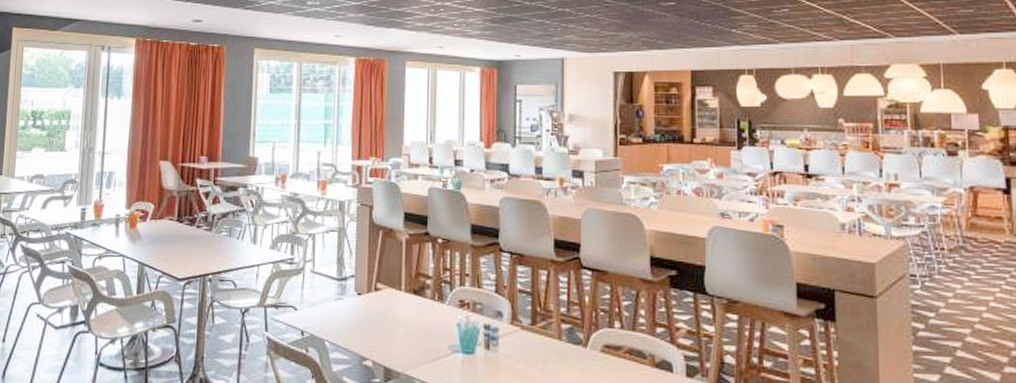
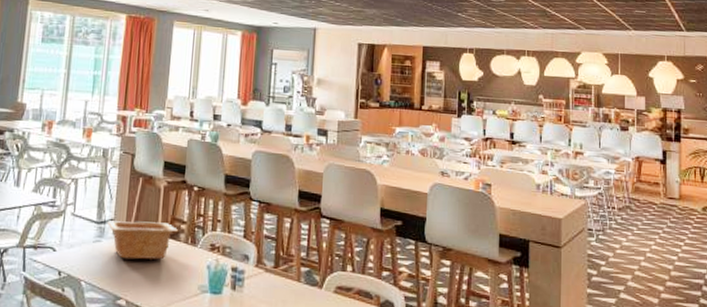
serving bowl: none [348,277,425,318] -> present [107,220,179,260]

